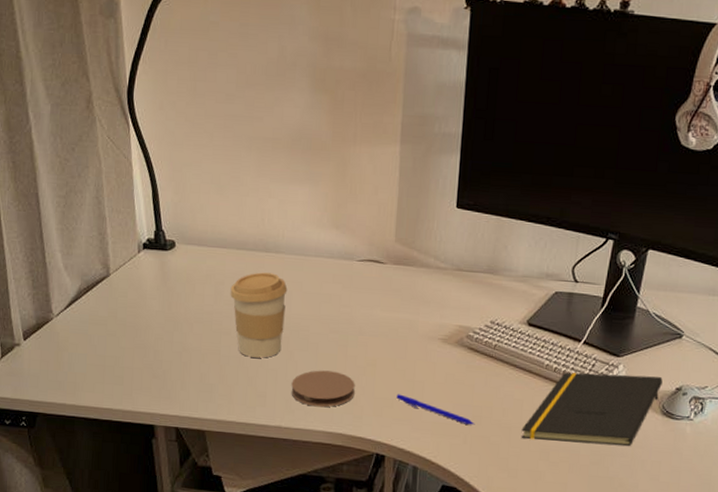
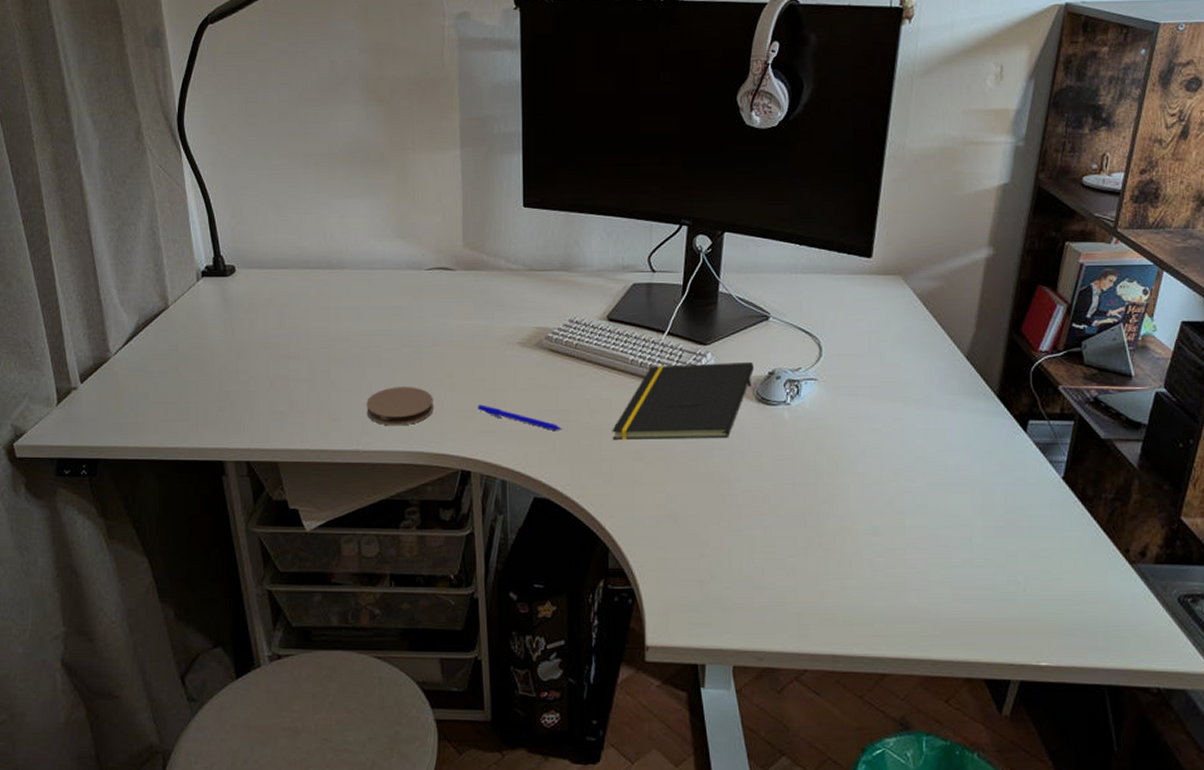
coffee cup: present [230,272,288,358] -> none [295,290,355,380]

